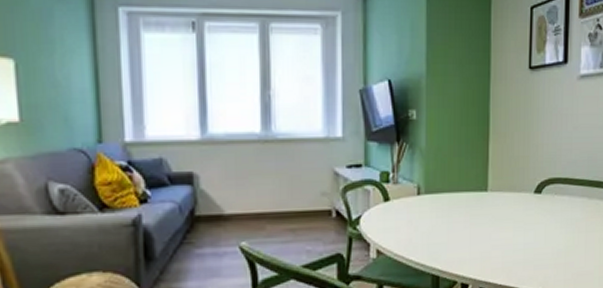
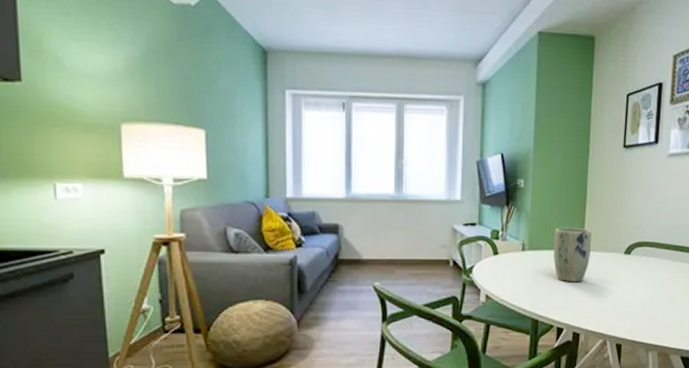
plant pot: none [453,164,496,230] -> present [553,227,591,283]

